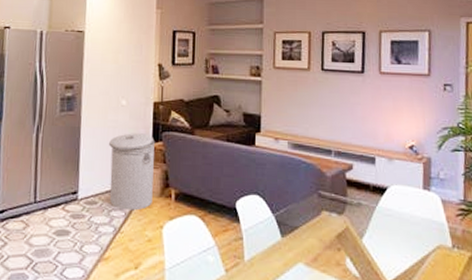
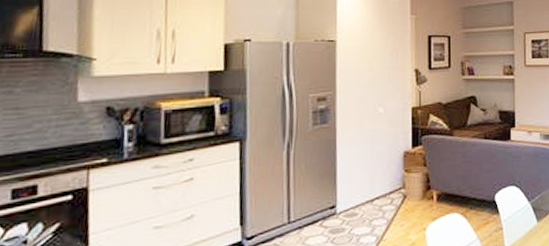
can: present [109,133,155,211] -> none [368,139,414,218]

